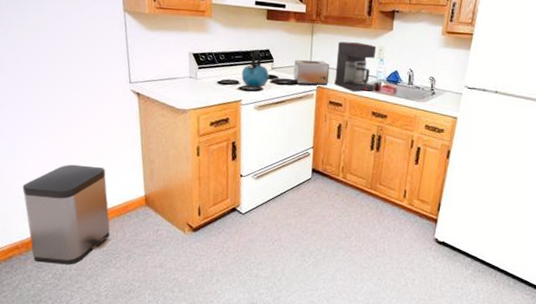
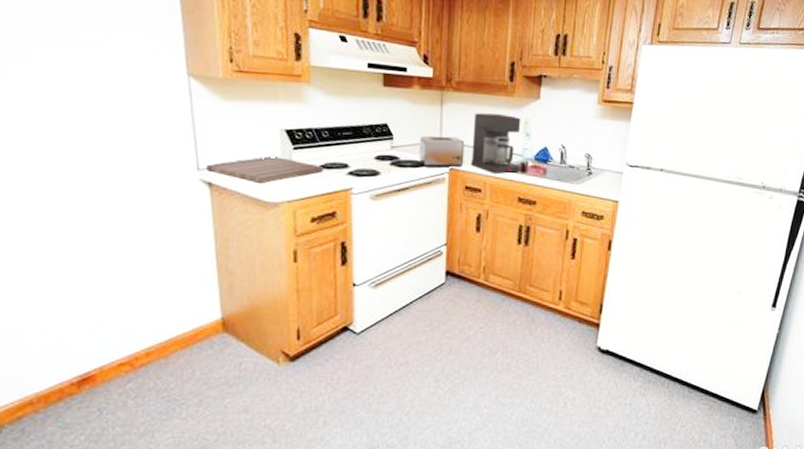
pedal bin: present [22,164,111,265] -> none [38,282,174,421]
cutting board: none [136,74,220,95] -> present [206,156,323,183]
kettle: present [241,51,269,87] -> none [351,125,388,171]

